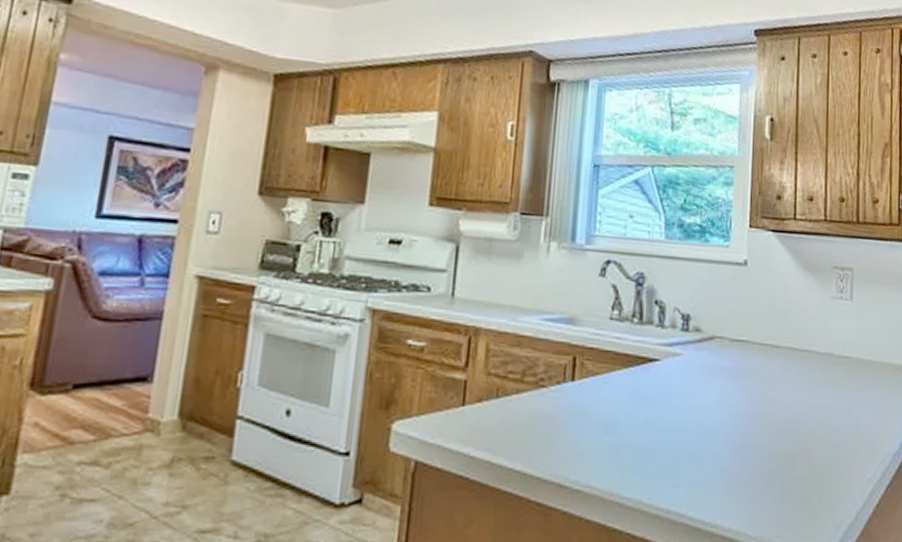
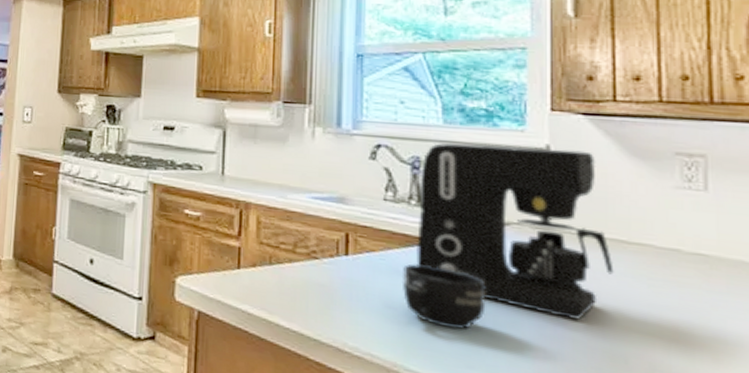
mug: none [621,384,692,449] -> present [401,263,486,330]
coffee maker: none [635,258,788,426] -> present [416,143,614,320]

